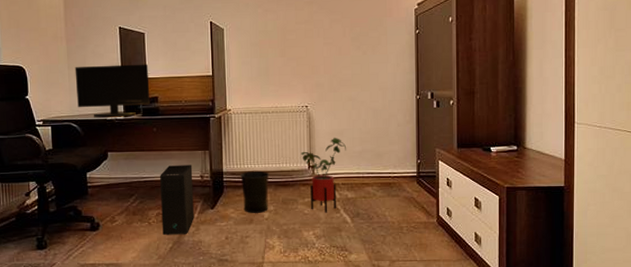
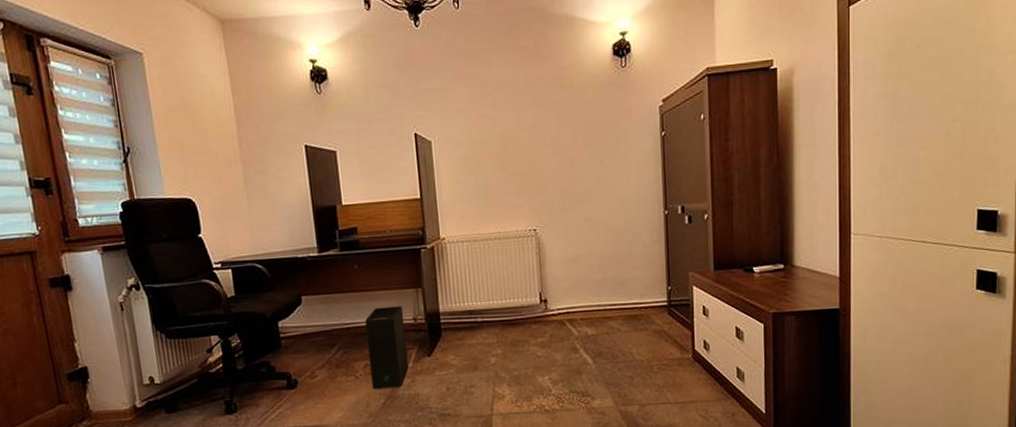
monitor: present [75,64,150,118] -> none [254,188,349,256]
waste bin: present [240,170,270,213] -> none [460,308,495,359]
house plant: present [301,137,347,213] -> none [530,264,585,354]

